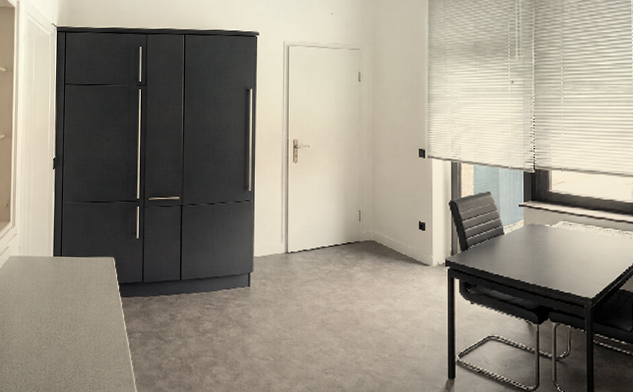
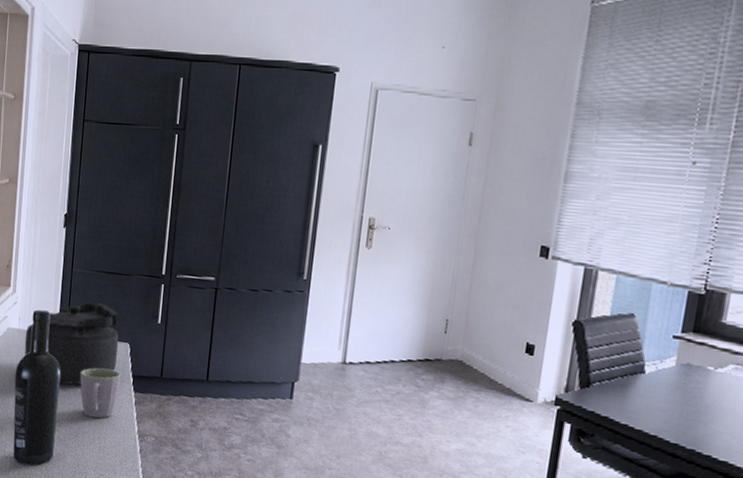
wine bottle: none [18,238,58,372] -> present [13,309,61,465]
kettle: none [25,227,106,298] -> present [24,302,119,385]
mug: none [74,280,109,323] -> present [80,368,122,419]

